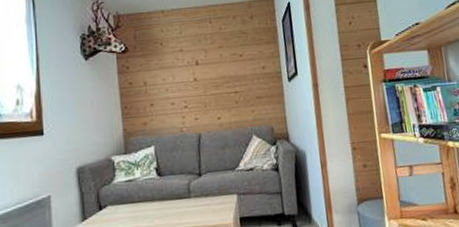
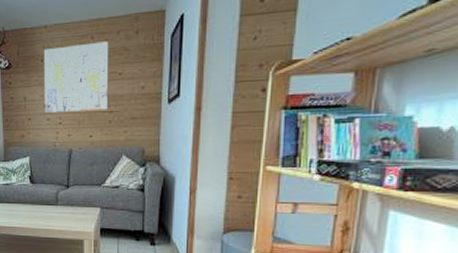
wall art: none [162,25,233,98] -> present [43,41,109,114]

